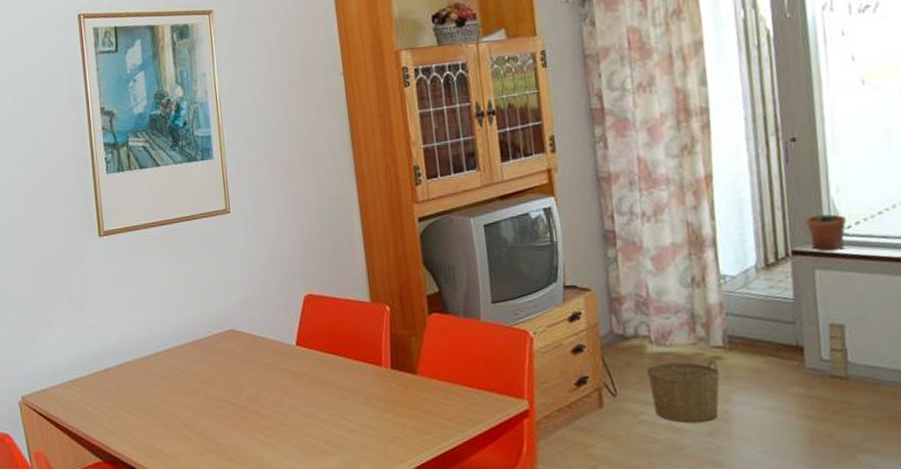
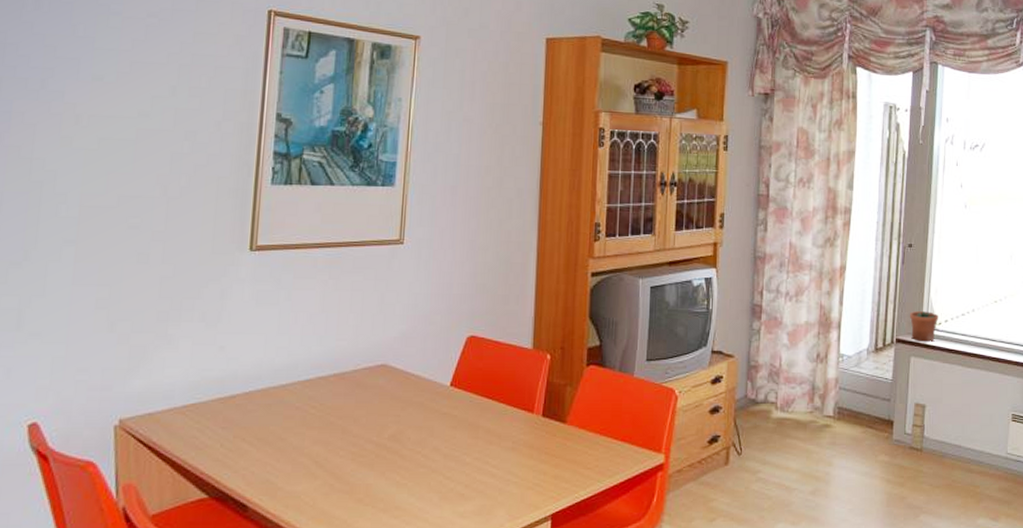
basket: present [646,360,720,423] -> none [769,427,828,483]

